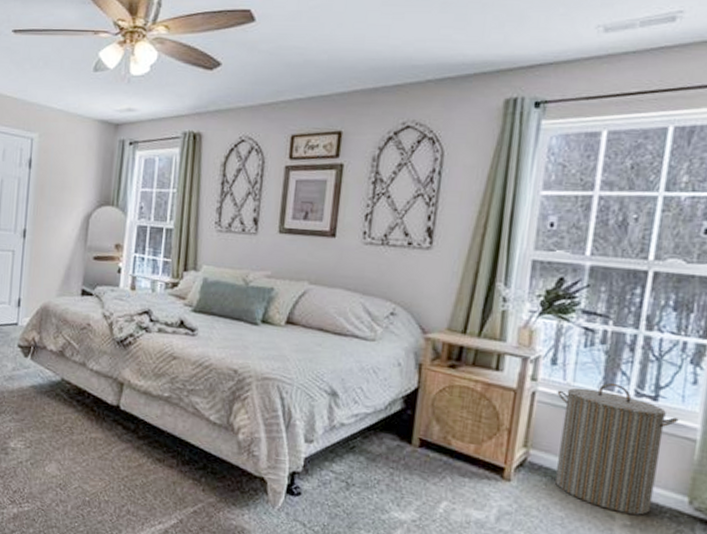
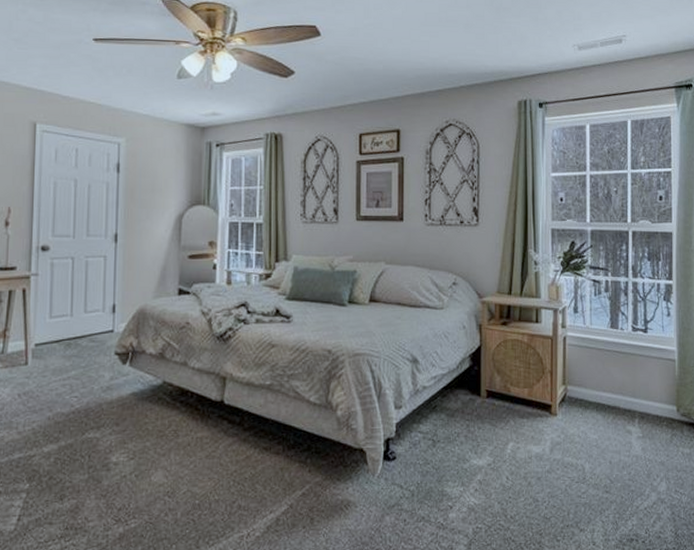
laundry hamper: present [554,383,679,515] -> none [581,323,662,427]

